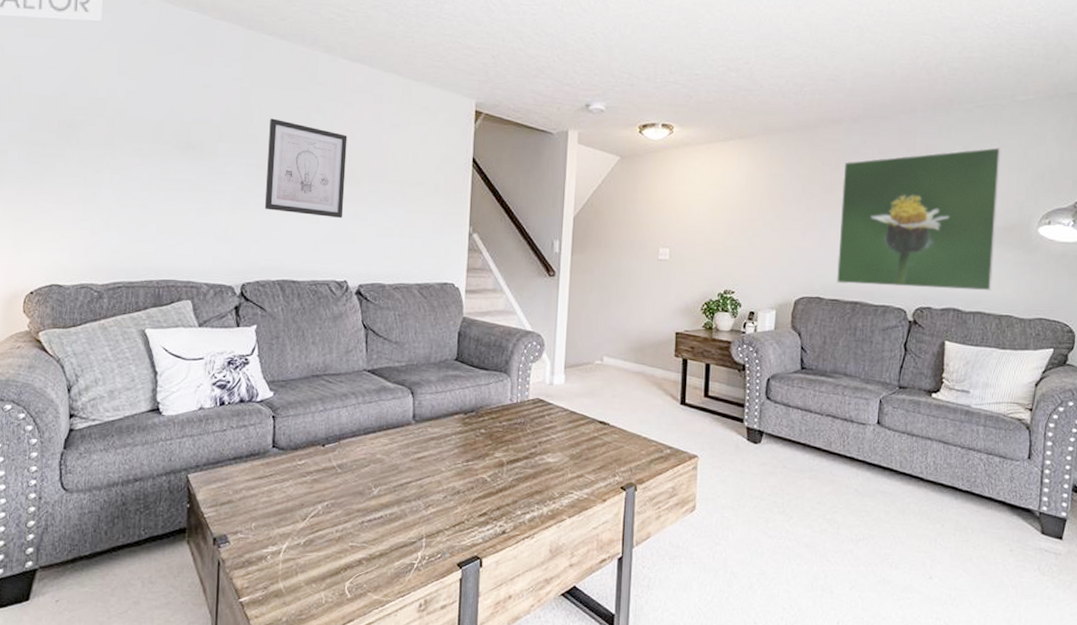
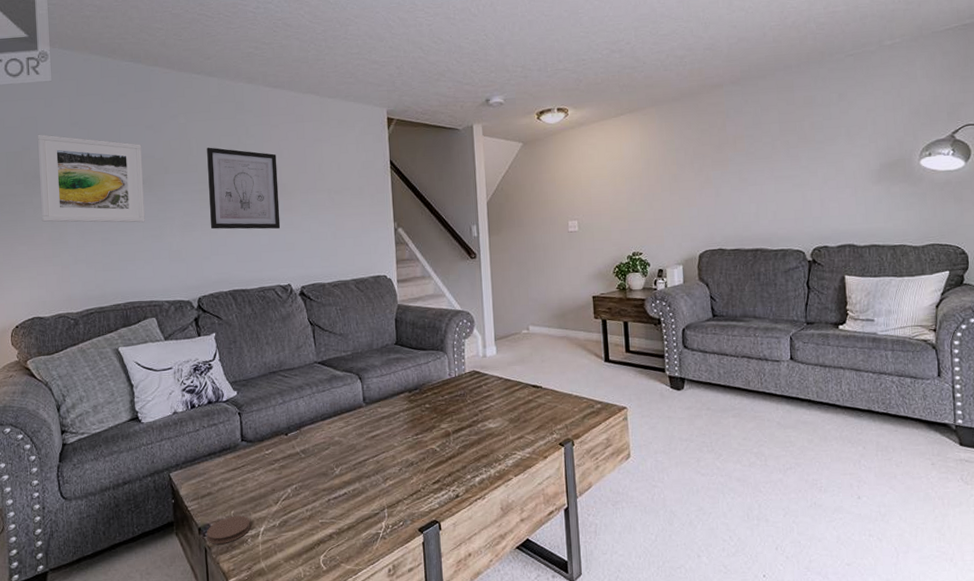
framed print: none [74,79,196,193] -> present [37,134,145,223]
coaster: none [221,529,272,558] -> present [206,515,251,544]
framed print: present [837,147,1002,291] -> none [729,91,883,235]

